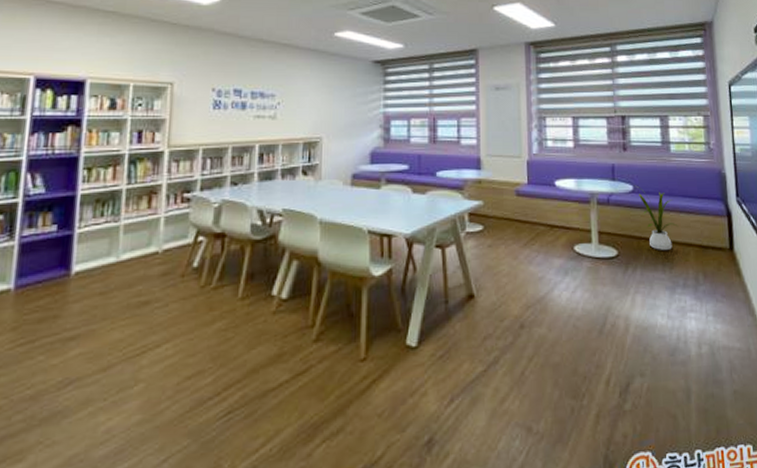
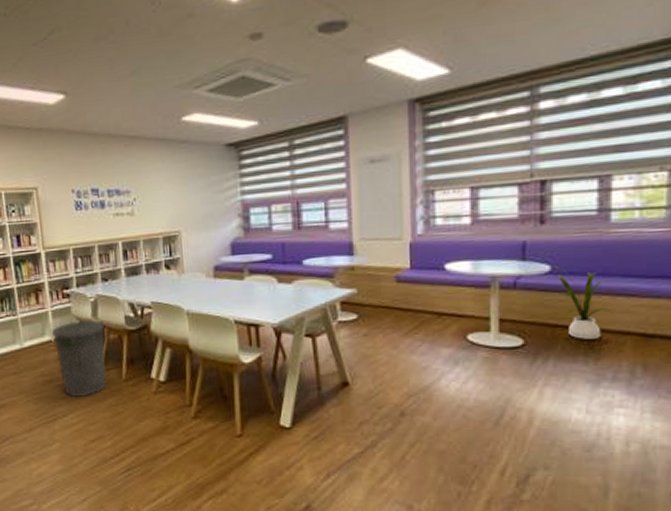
trash can: none [159,227,227,322] -> present [51,319,107,398]

